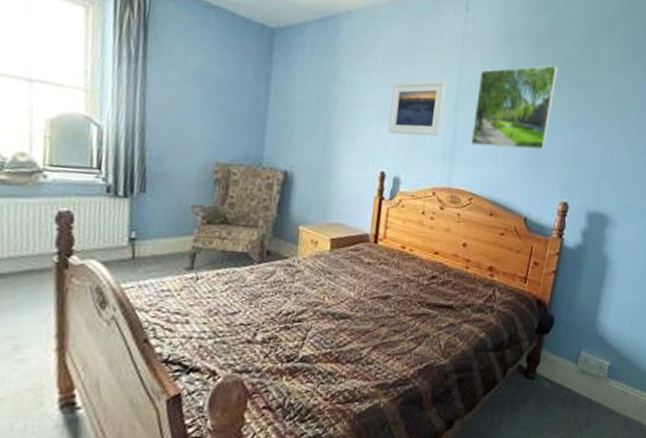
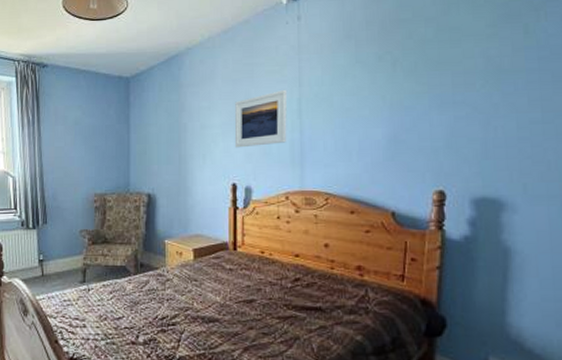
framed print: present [471,65,559,151] -> none [320,49,411,146]

